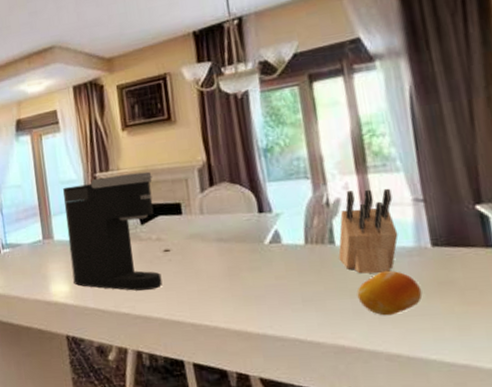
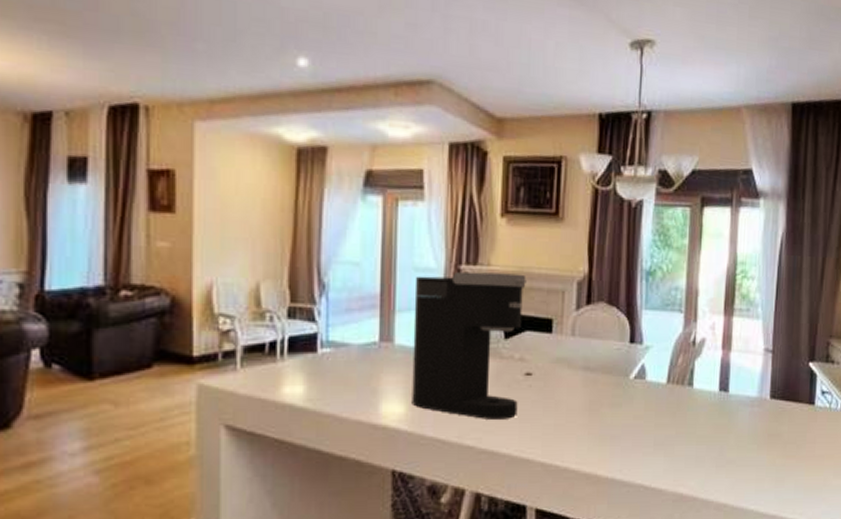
knife block: present [338,188,399,274] -> none [694,332,749,421]
fruit: present [356,270,423,316] -> none [702,419,755,465]

